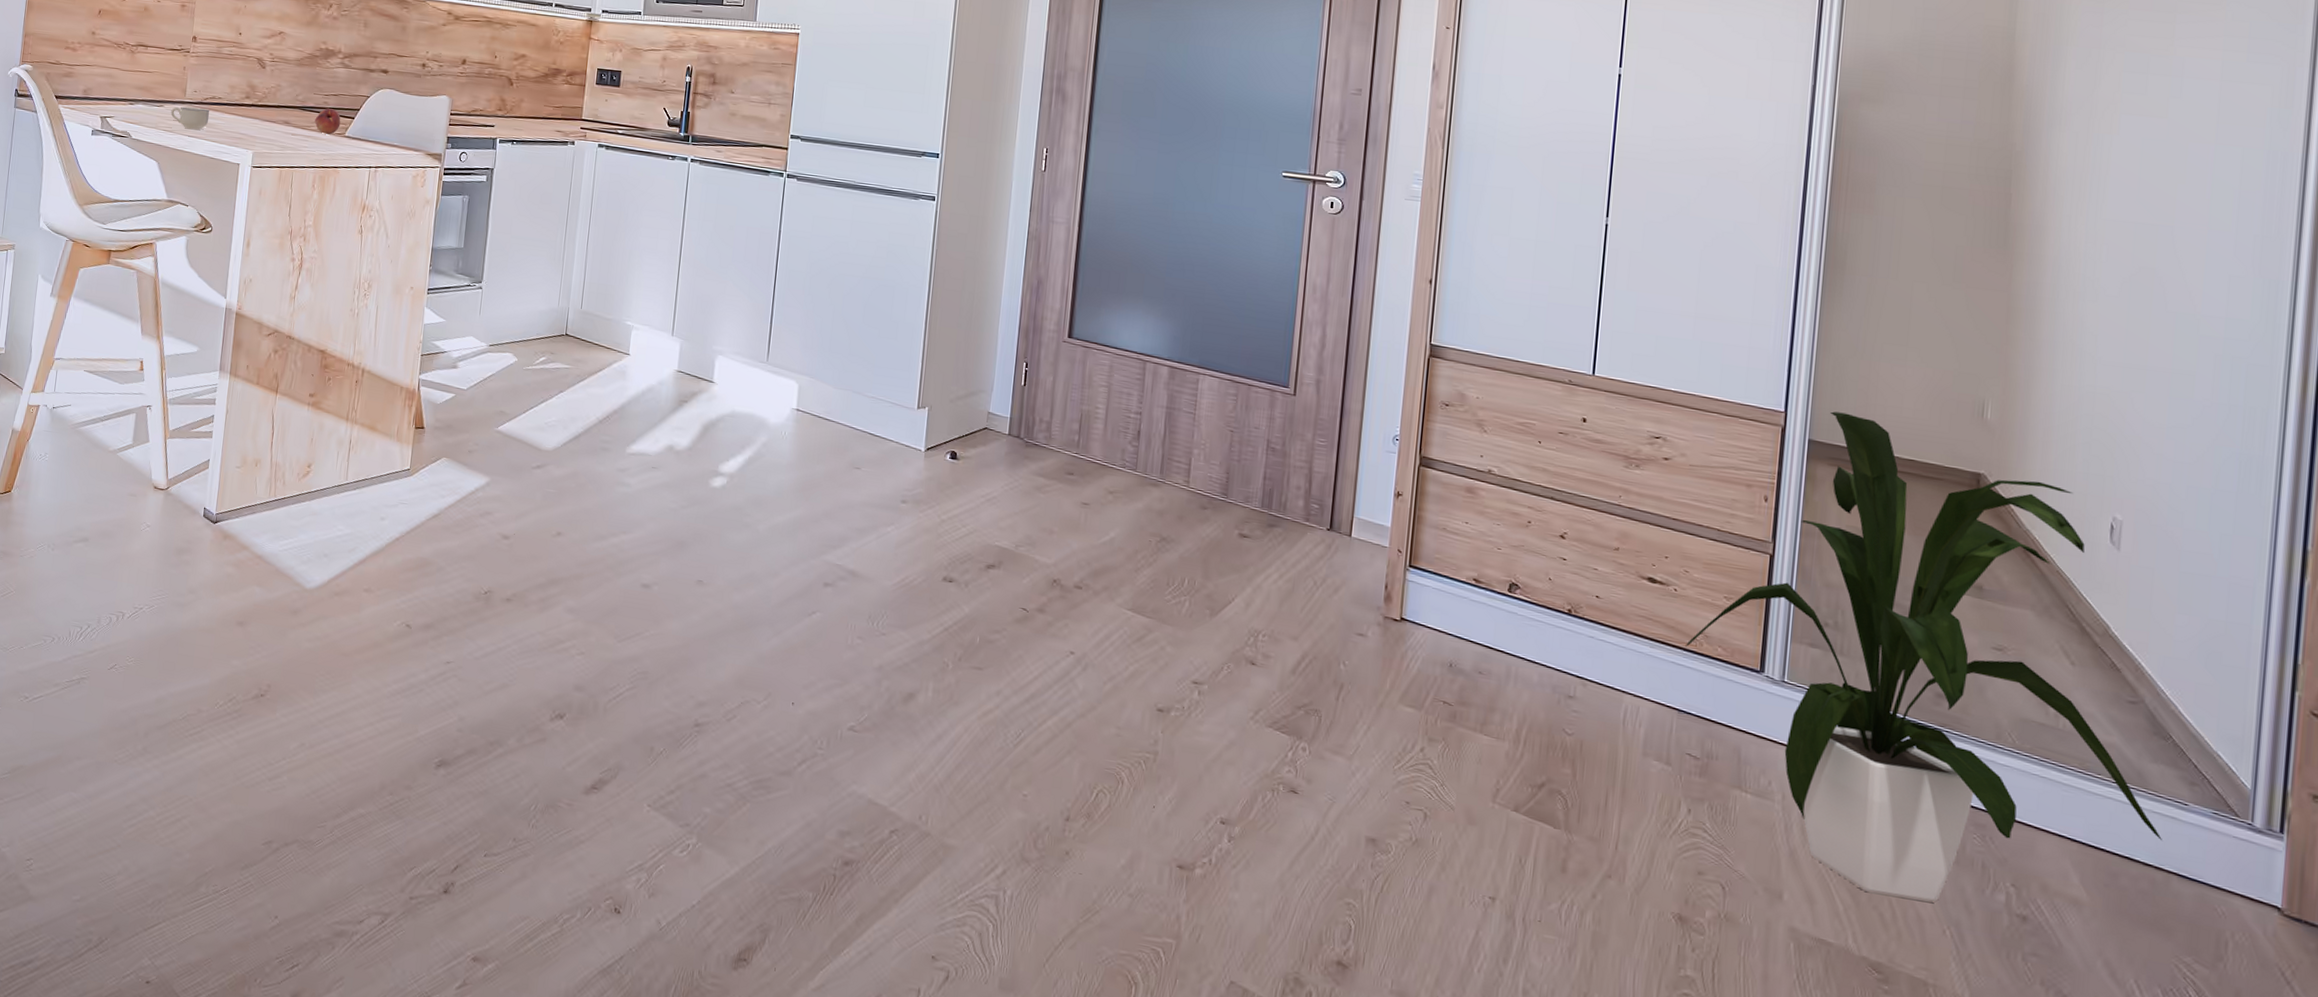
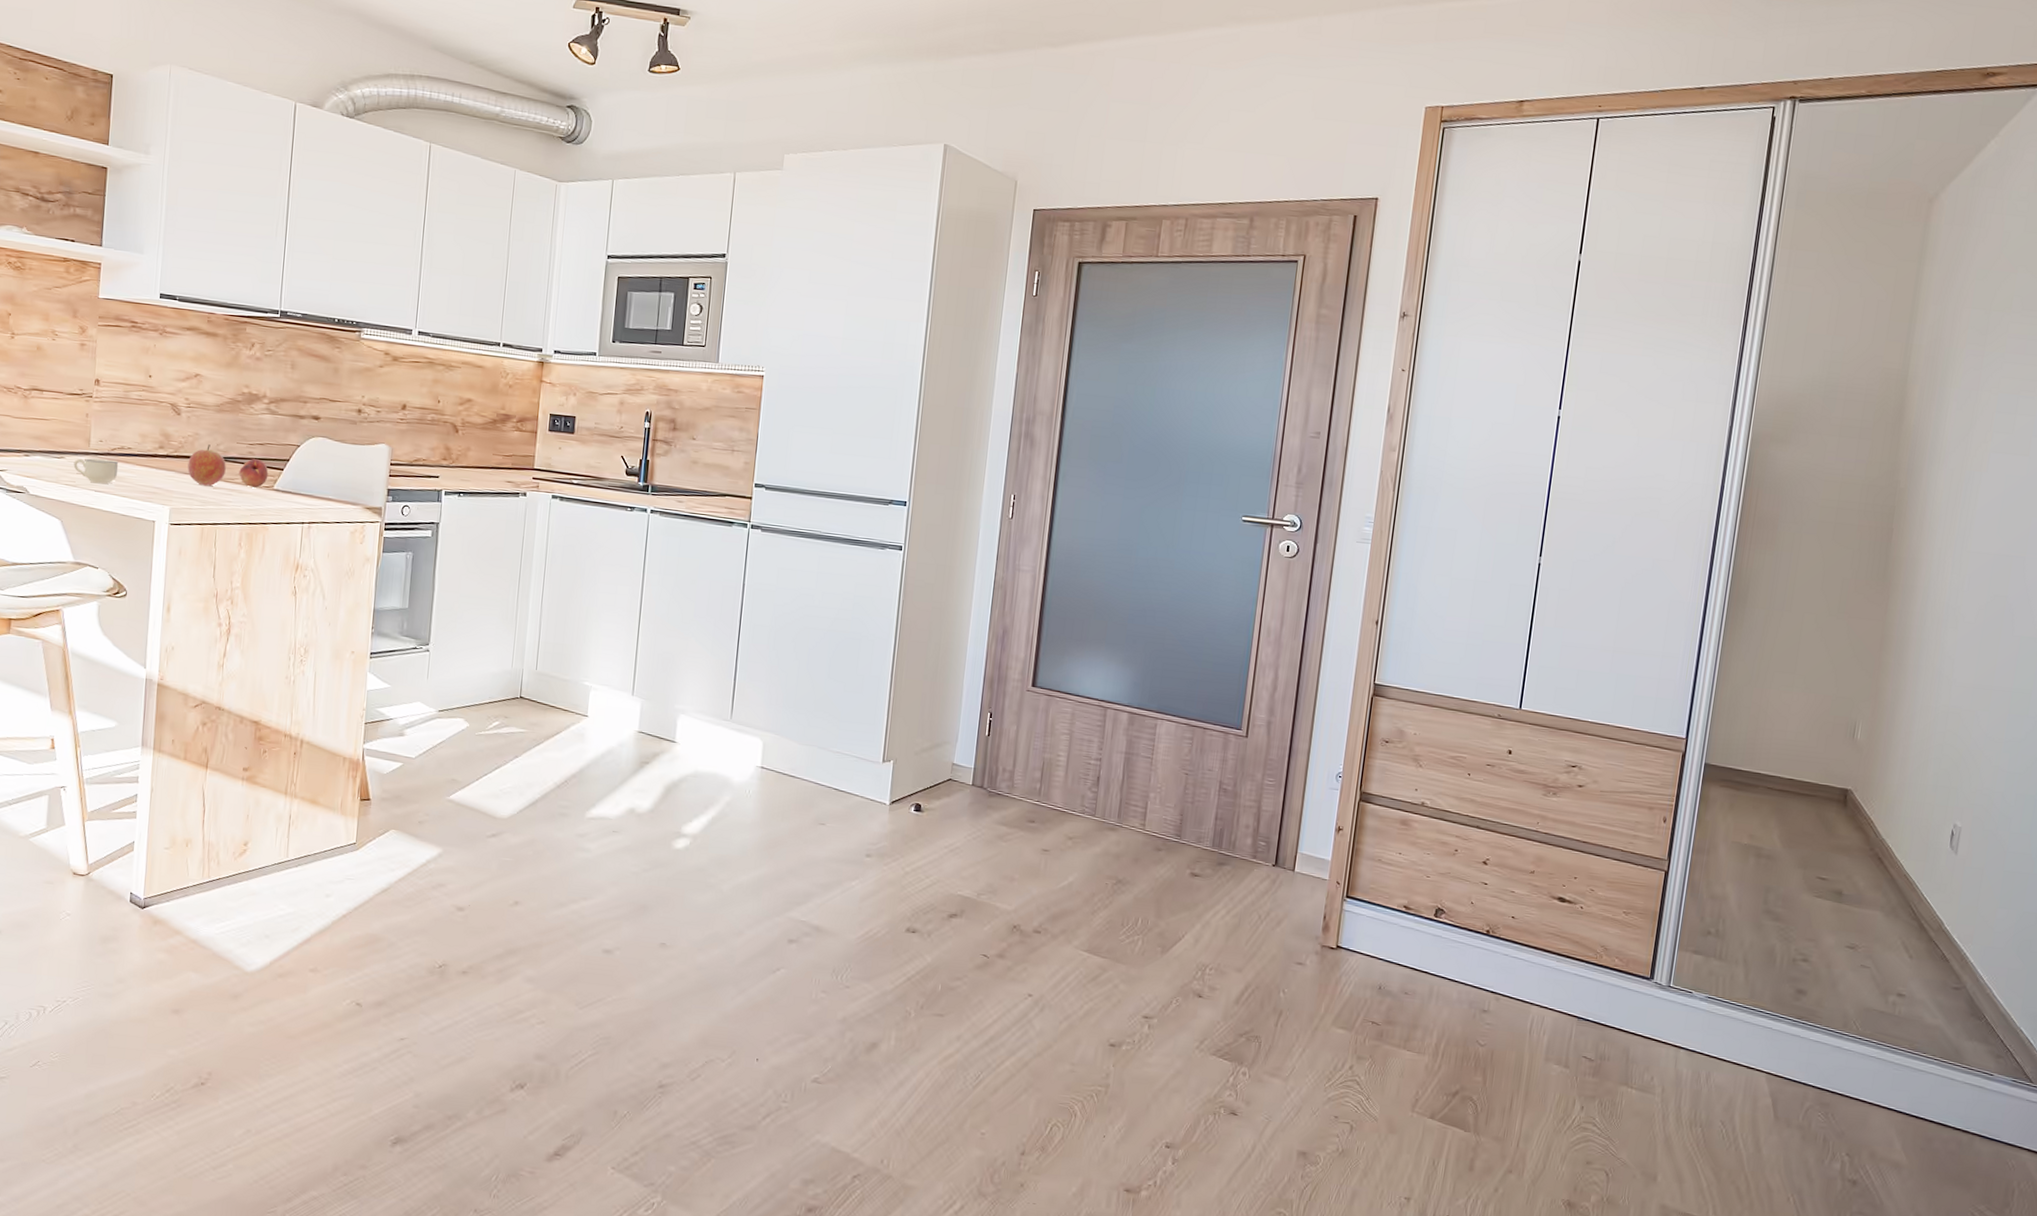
fruit: none [269,95,304,133] -> present [187,444,226,487]
house plant: present [1685,411,2162,903] -> none [1587,736,1970,1174]

